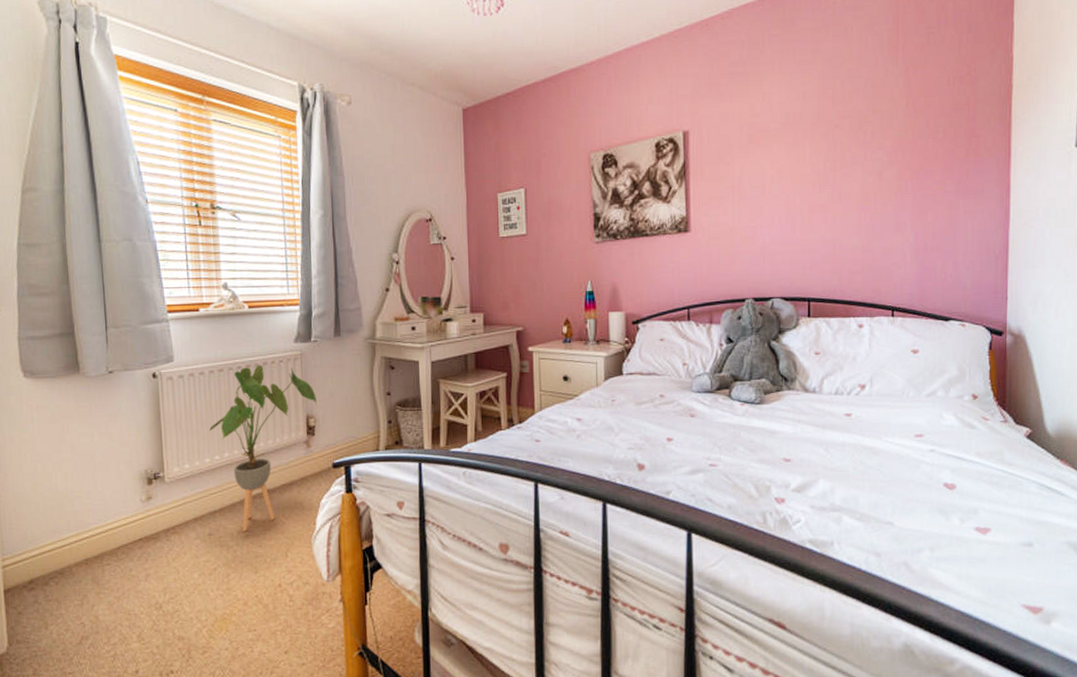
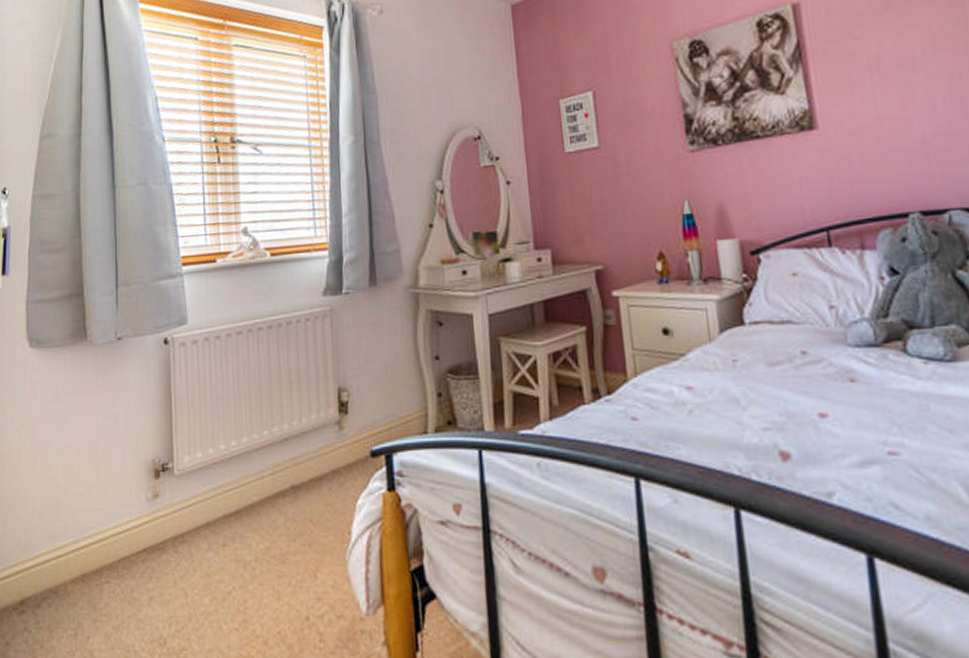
house plant: present [209,364,318,531] -> none [225,324,351,542]

